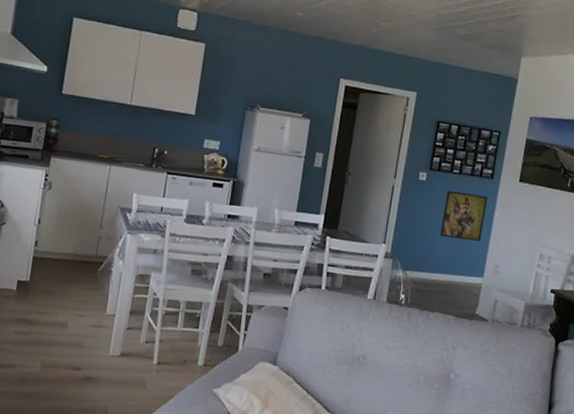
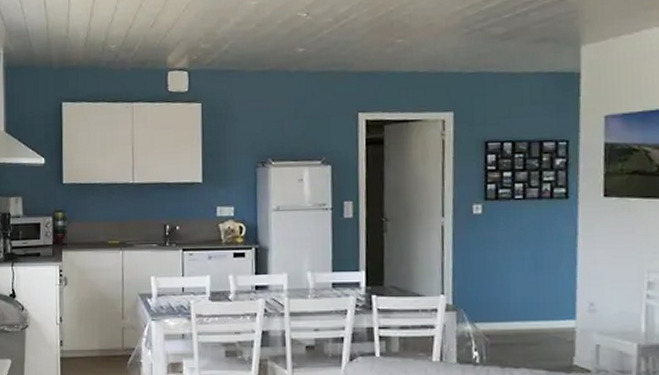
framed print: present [440,190,488,241] -> none [510,220,566,277]

